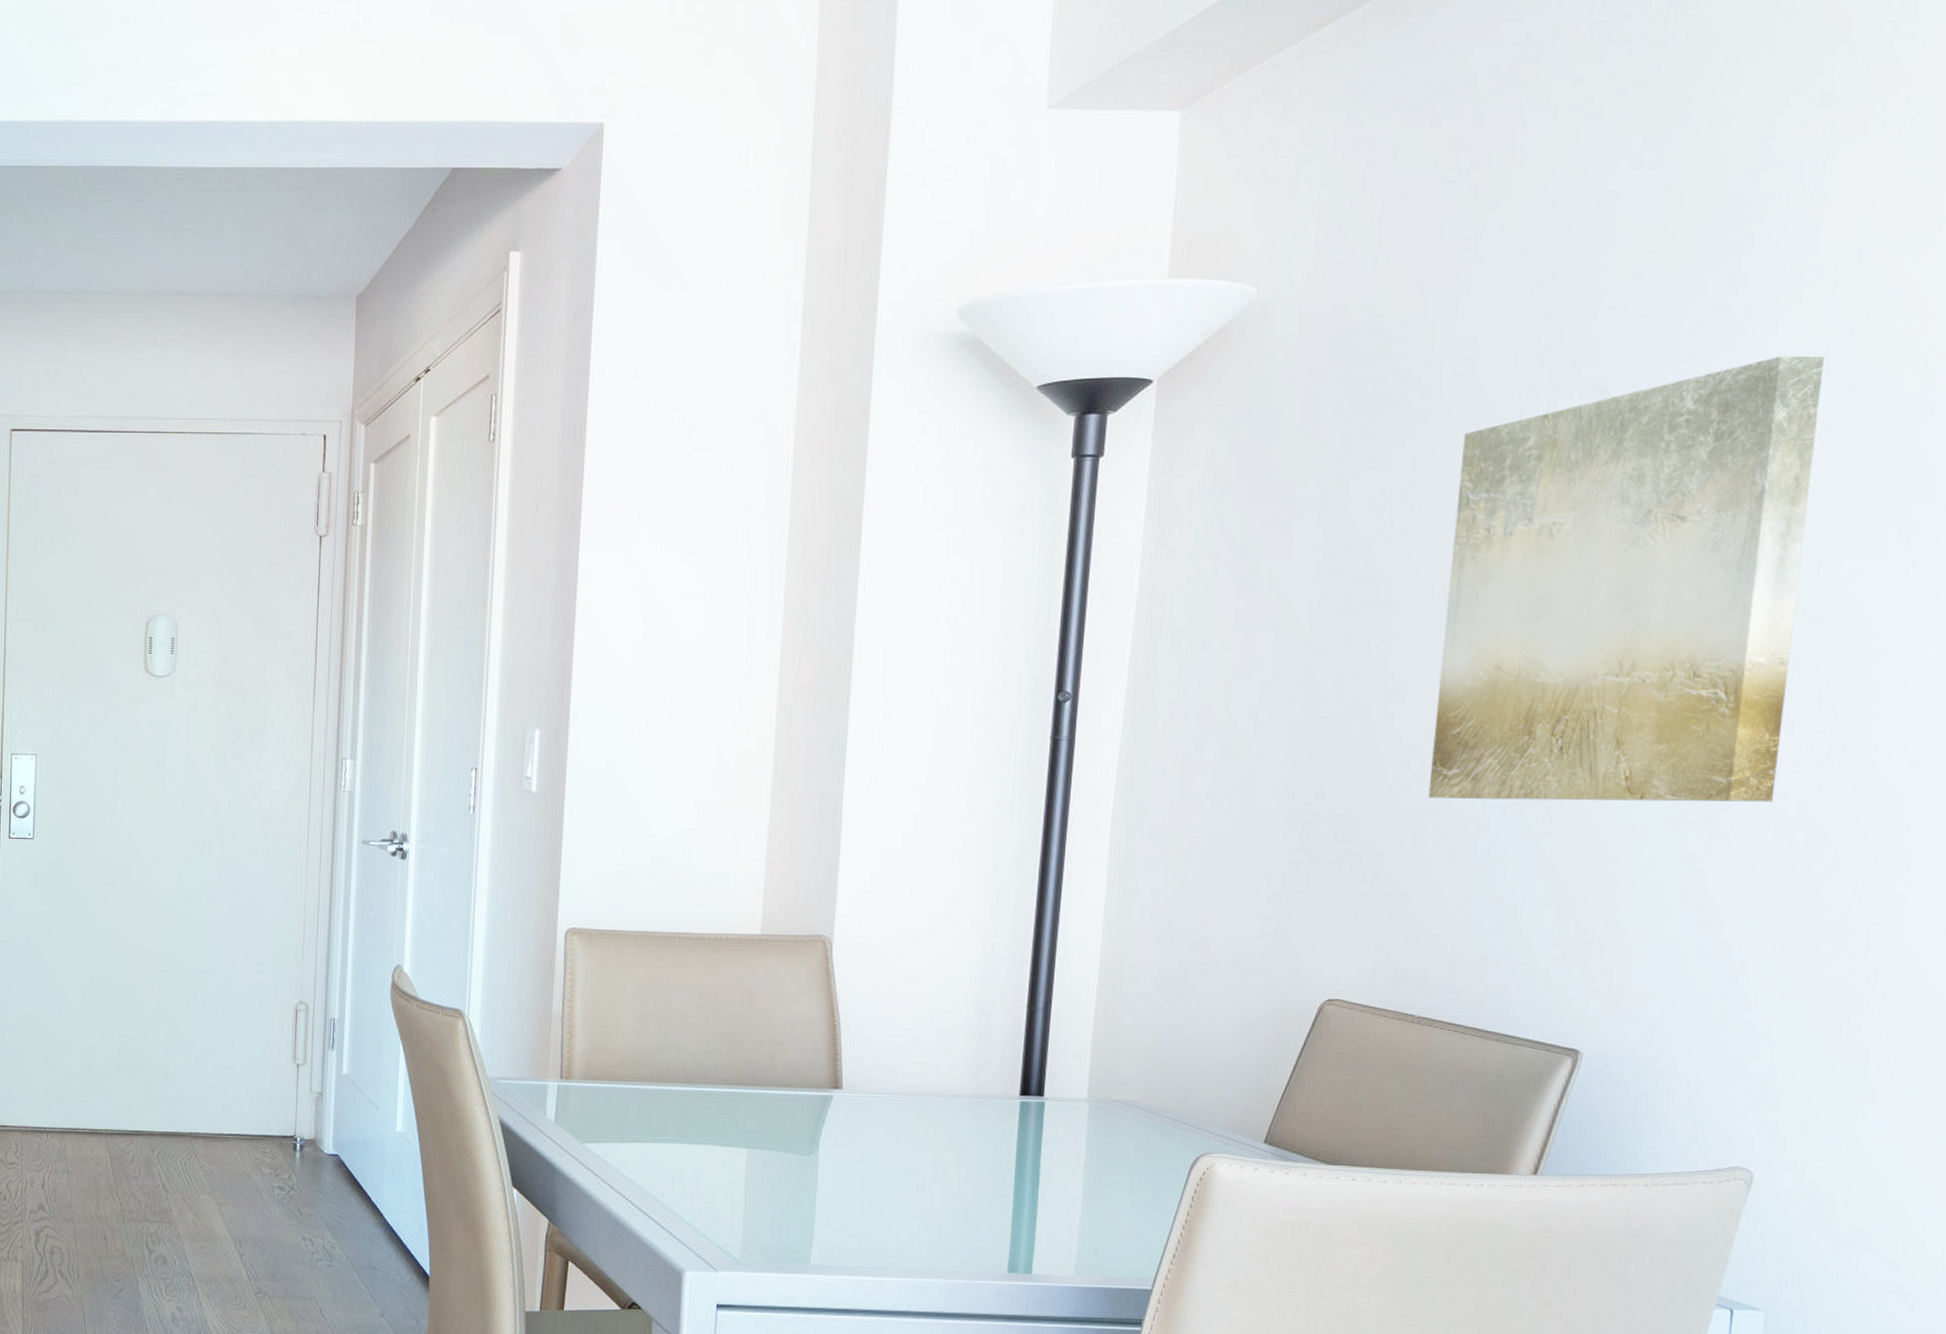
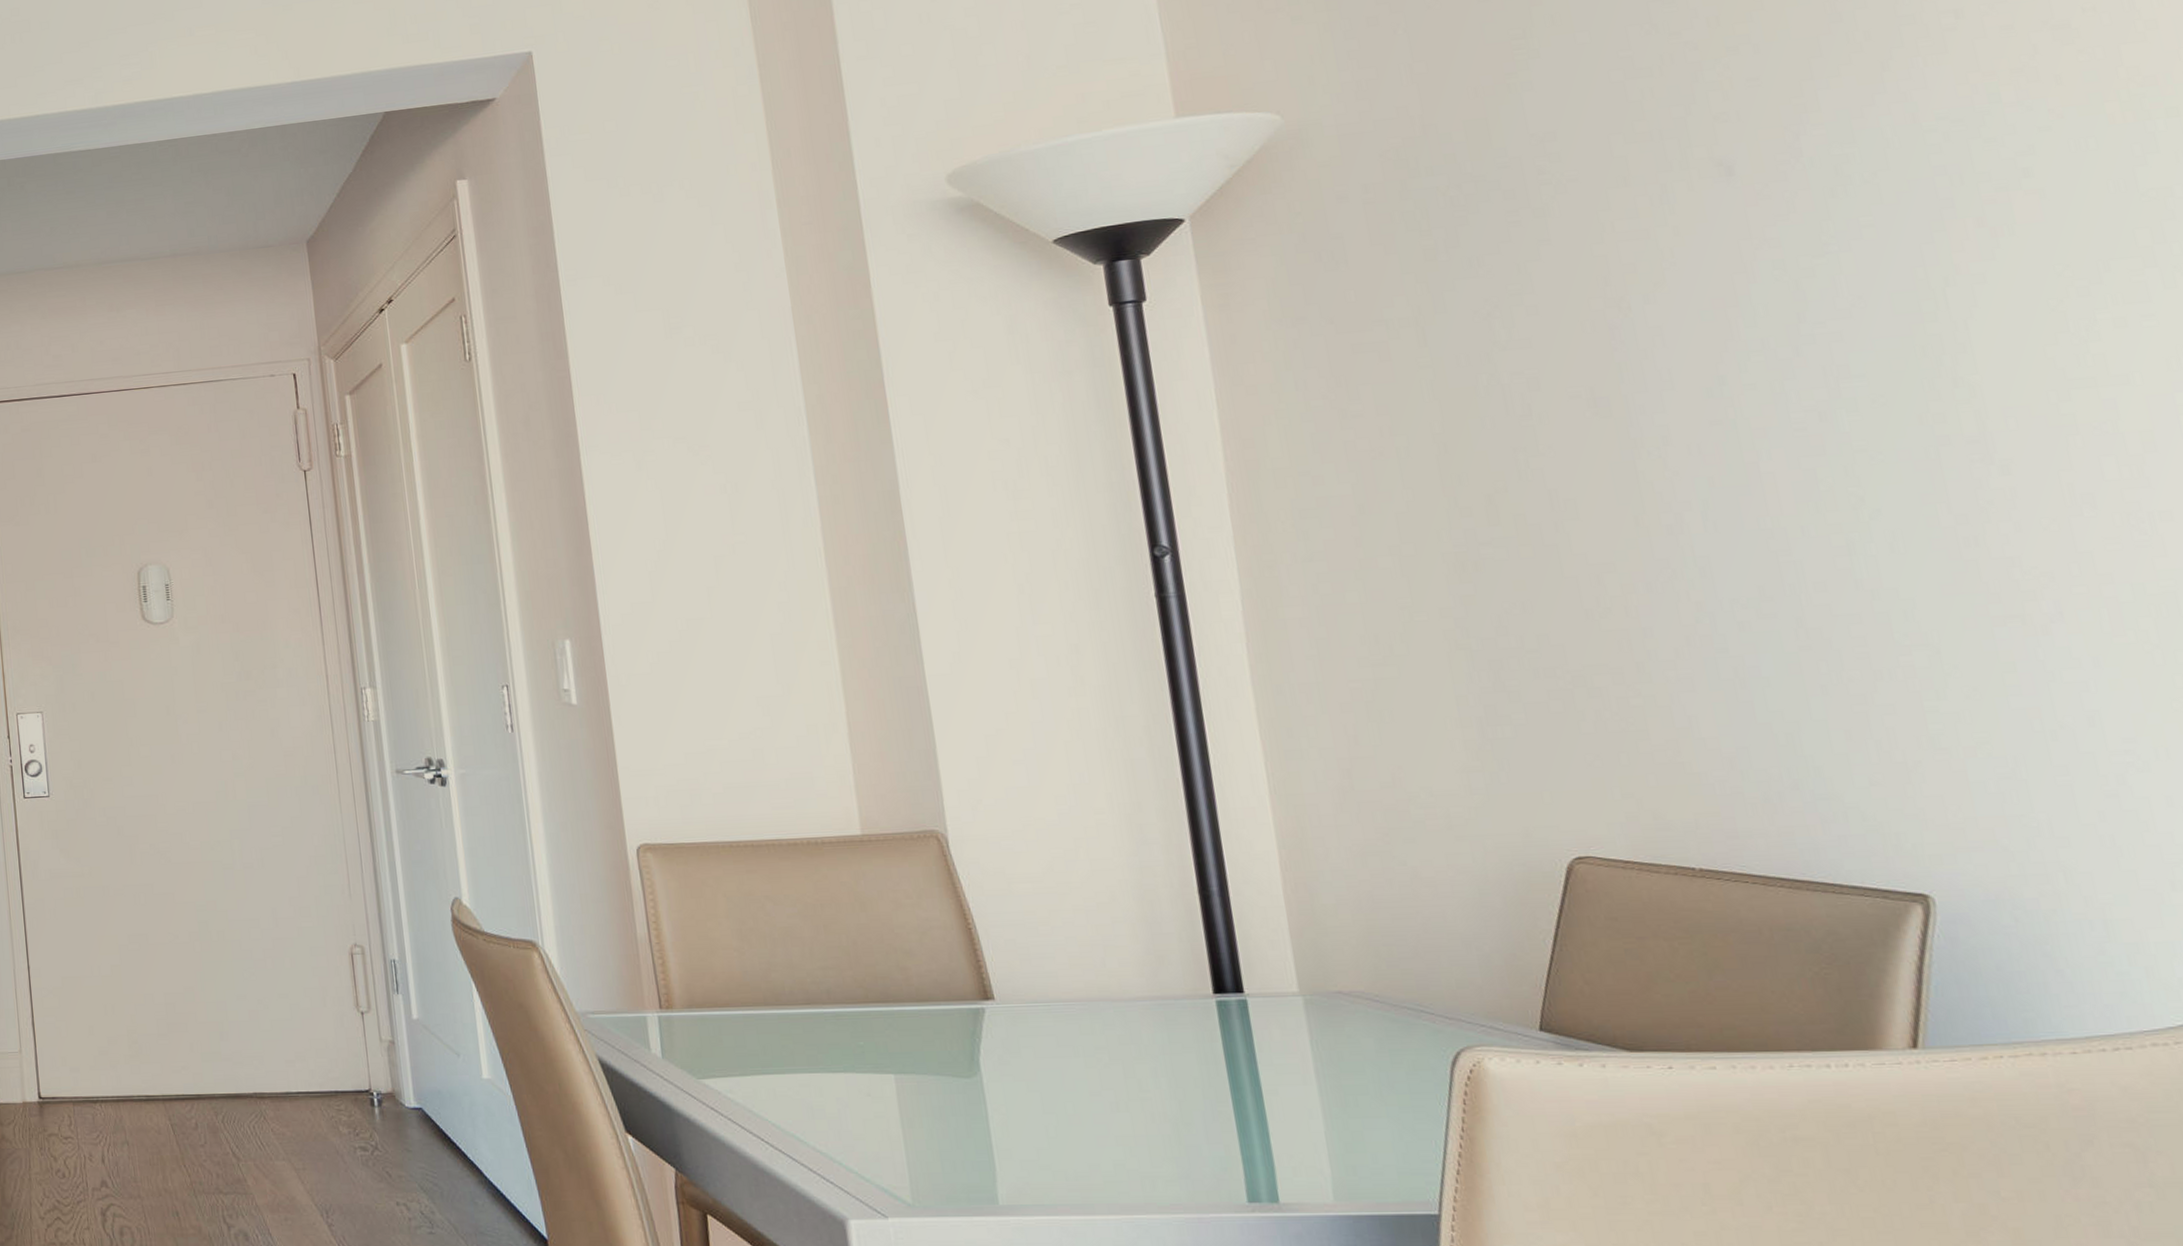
wall art: present [1428,356,1824,802] -> none [1569,101,2096,621]

